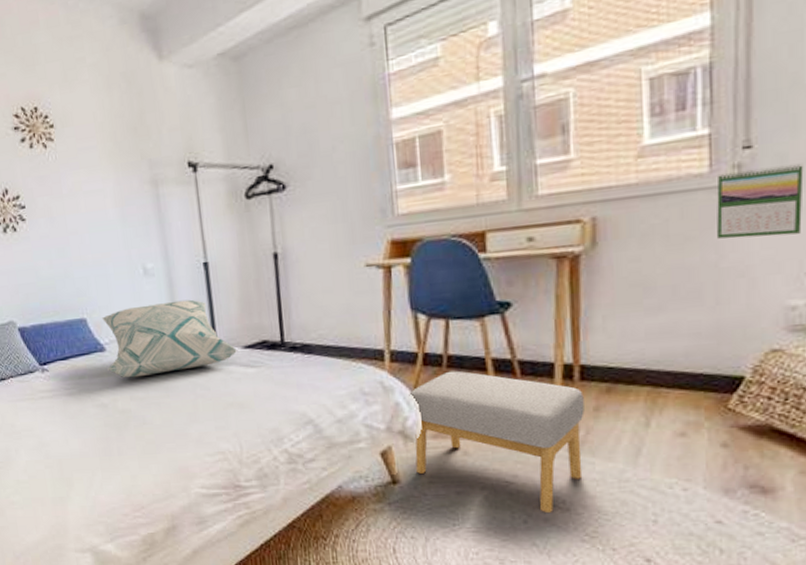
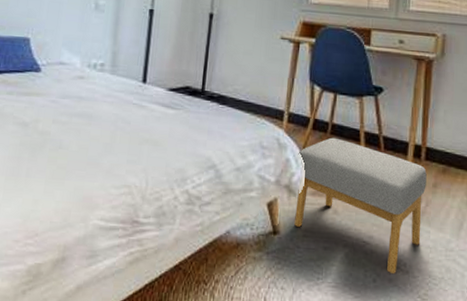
decorative pillow: present [102,299,238,378] -> none [36,36,163,102]

